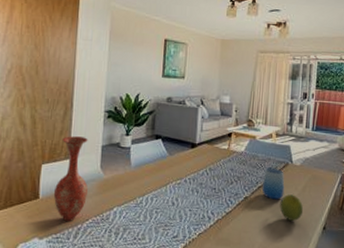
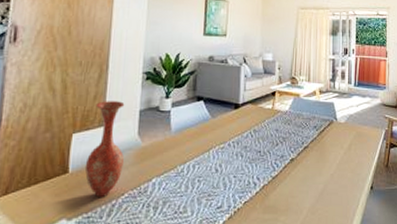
cup: present [262,167,285,200] -> none [308,126,331,160]
fruit: present [280,194,304,222] -> none [326,154,350,183]

